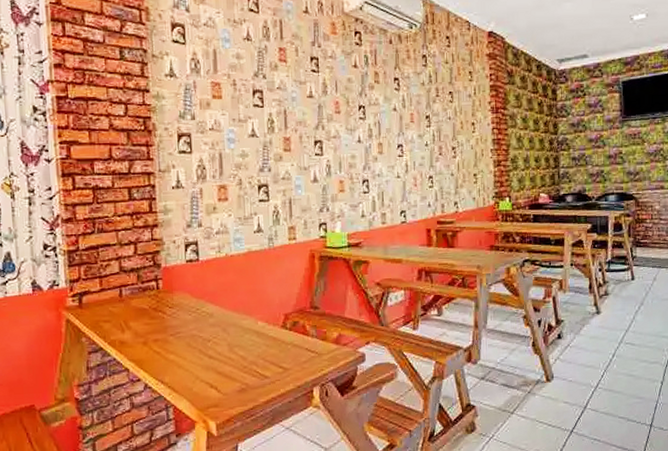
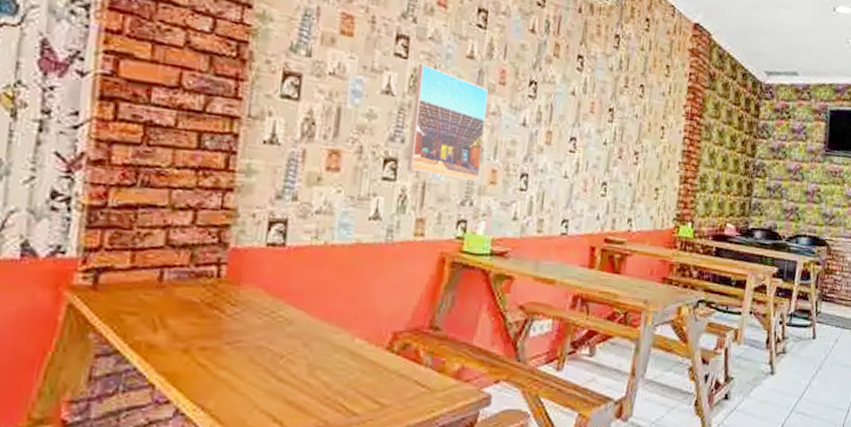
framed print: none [271,108,331,192] -> present [406,63,489,181]

